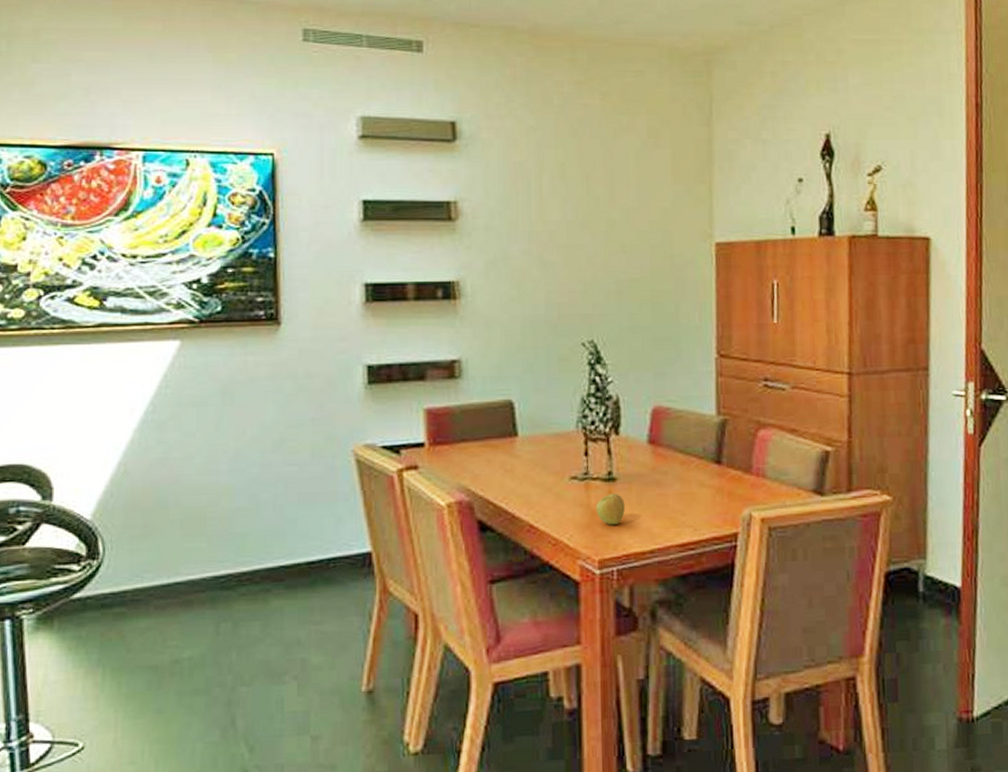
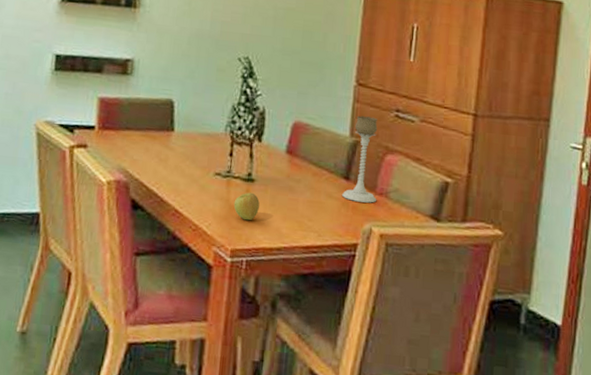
candle holder: none [714,390,754,487] -> present [341,115,378,203]

